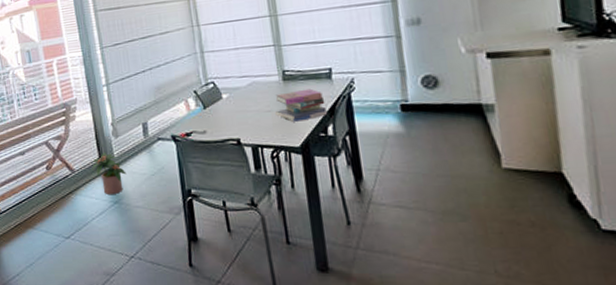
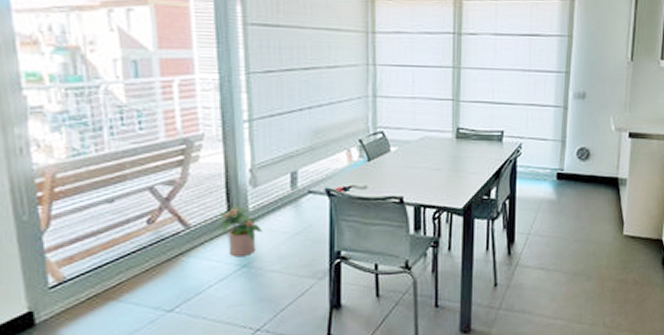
books: present [275,88,327,122] -> none [444,149,493,182]

